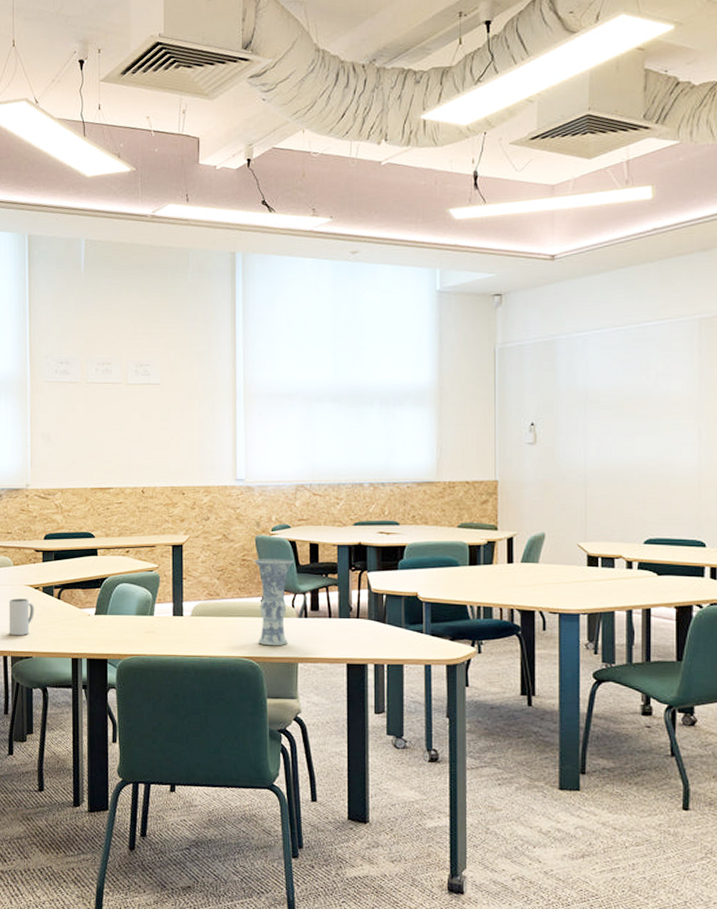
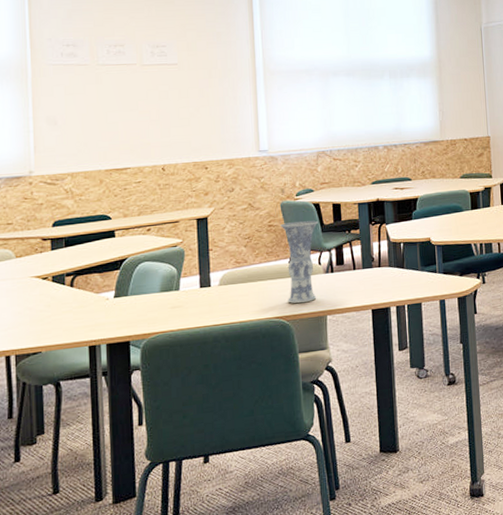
mug: present [8,598,34,636] -> none [10,291,43,333]

